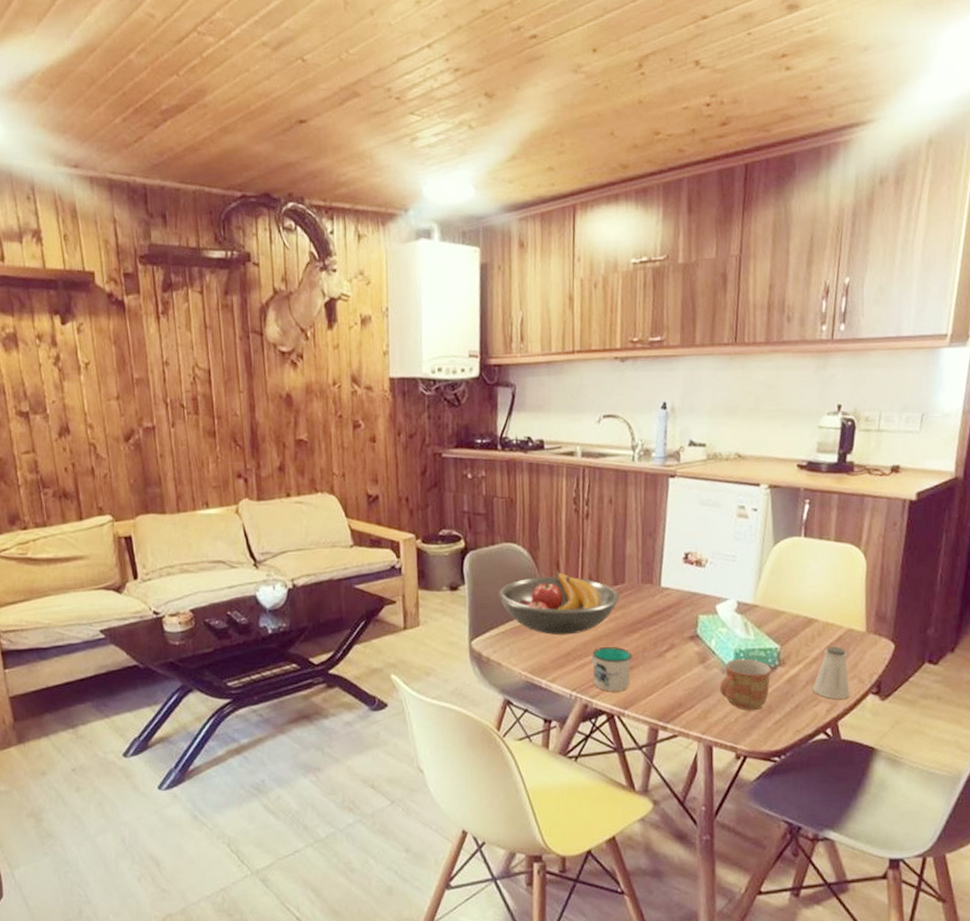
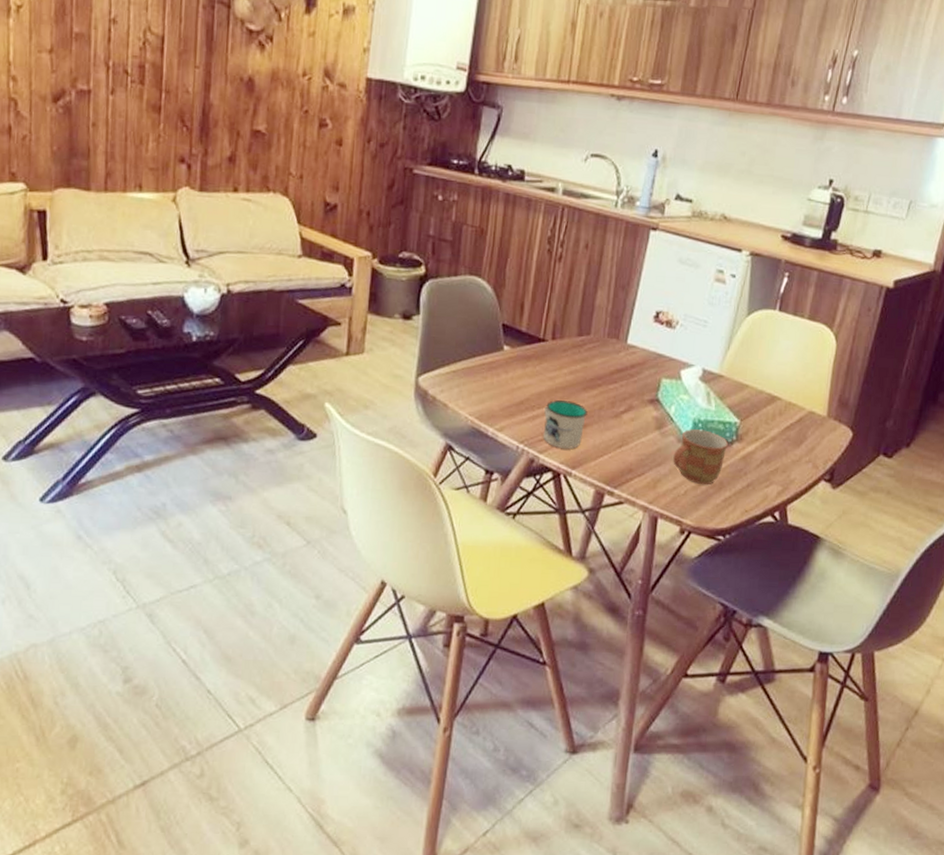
fruit bowl: present [498,571,621,636] -> none [454,313,584,383]
saltshaker: present [813,646,850,699] -> none [767,426,805,483]

